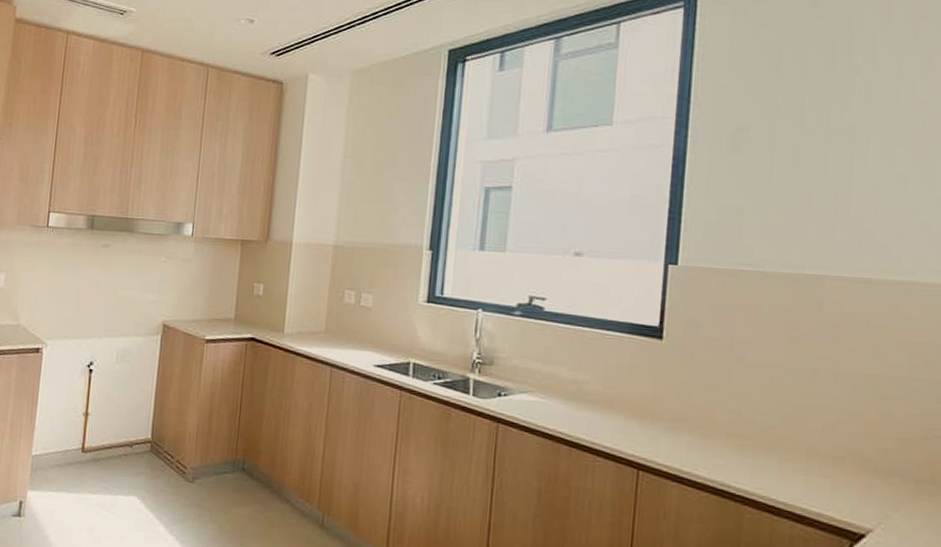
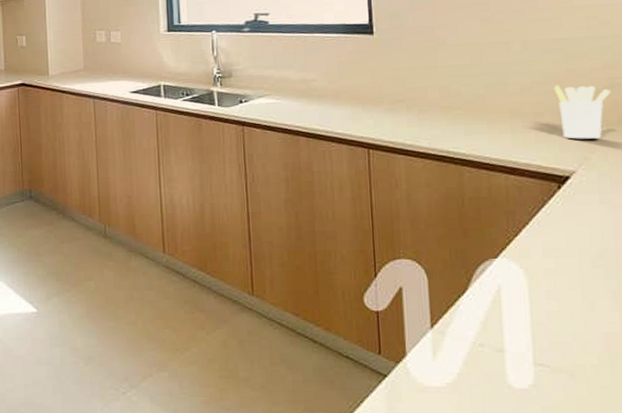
utensil holder: none [861,428,927,496] -> present [553,85,611,139]

